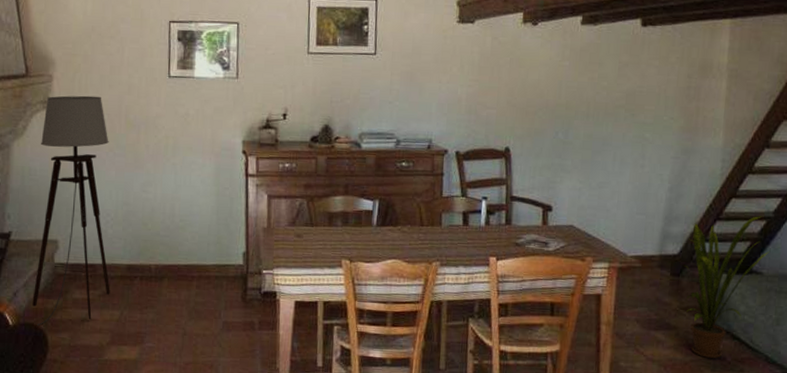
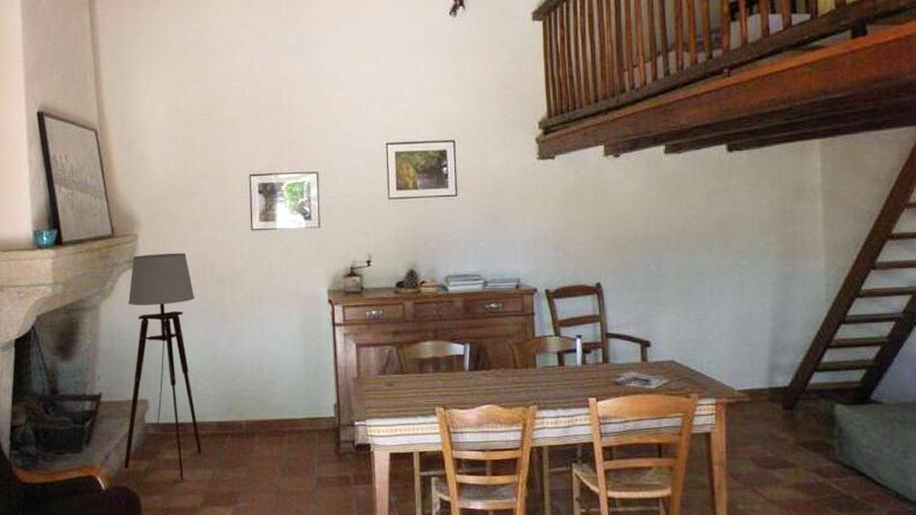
house plant: present [683,216,771,358] -> none [796,342,889,497]

